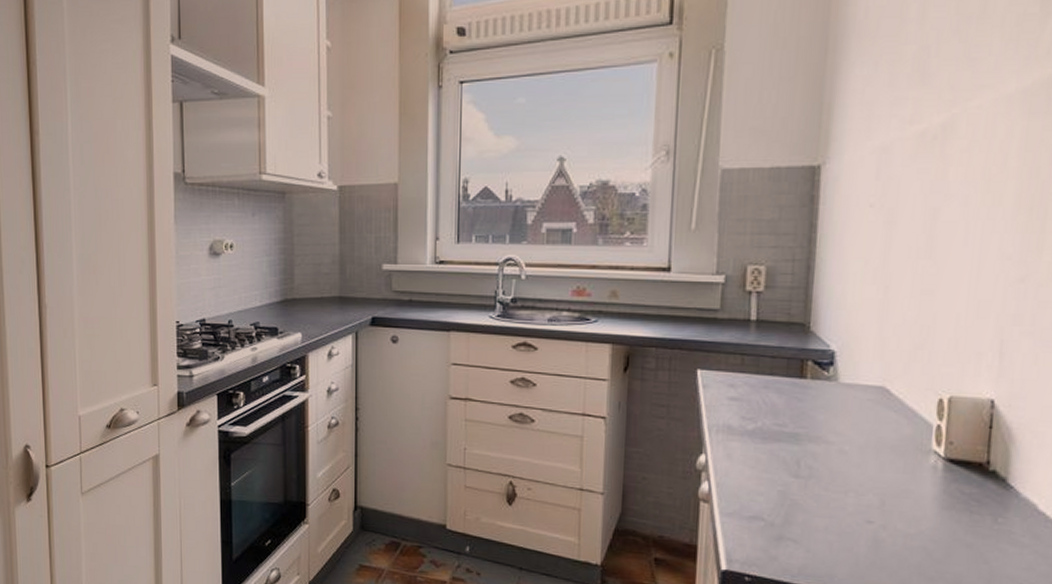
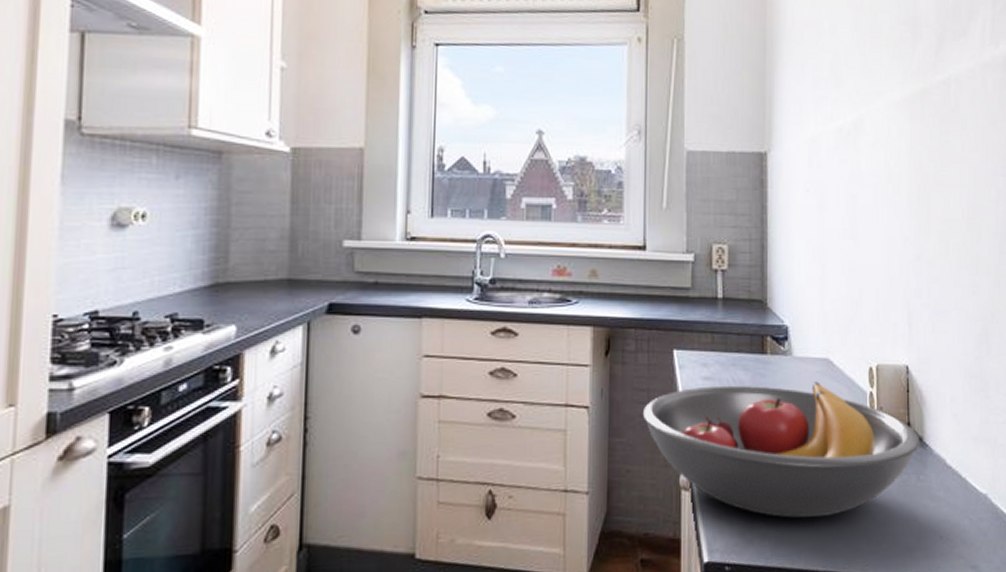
fruit bowl: none [660,406,1003,545] -> present [642,381,920,518]

